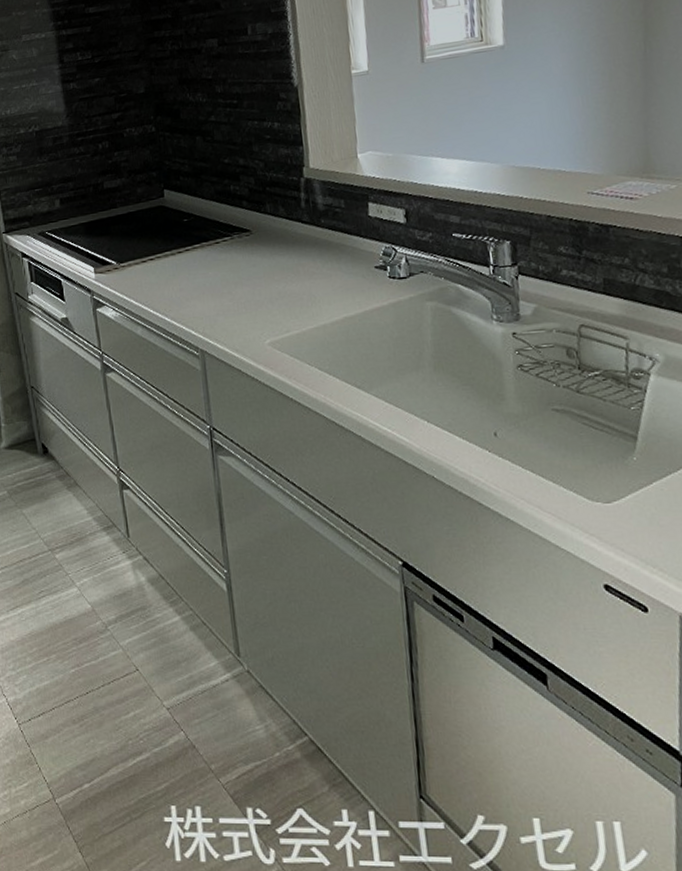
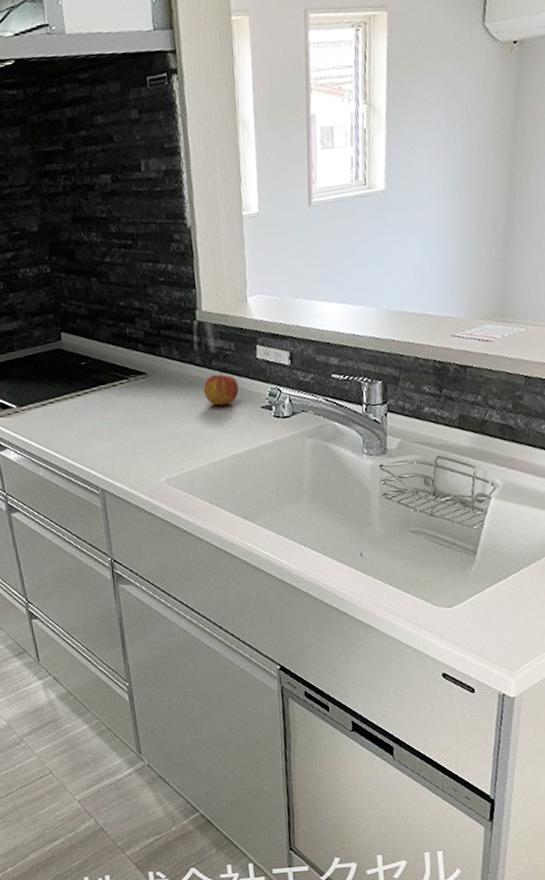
apple: none [311,230,350,266] -> present [203,372,239,406]

